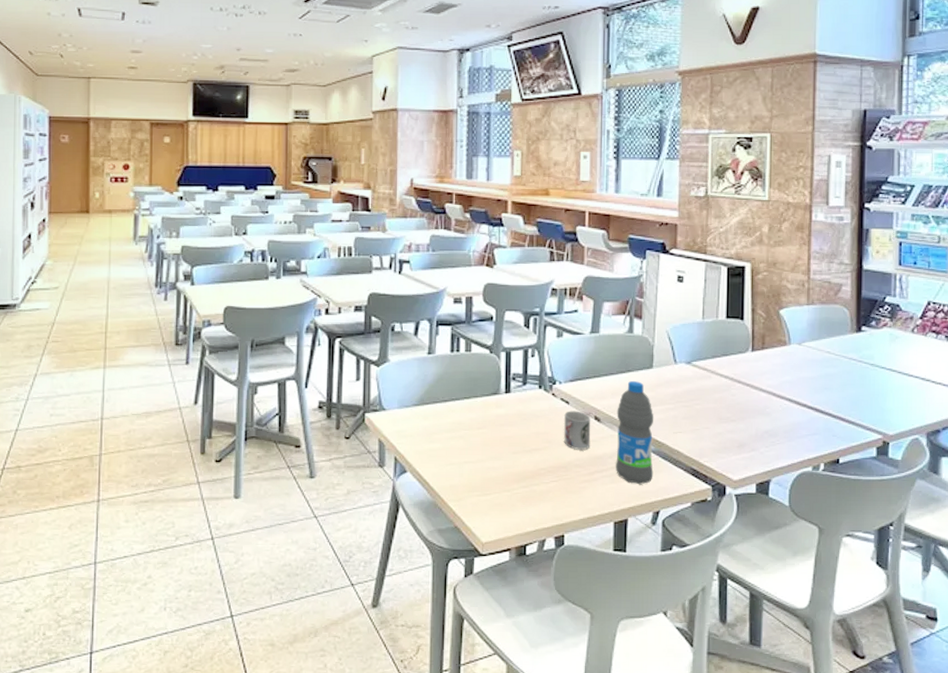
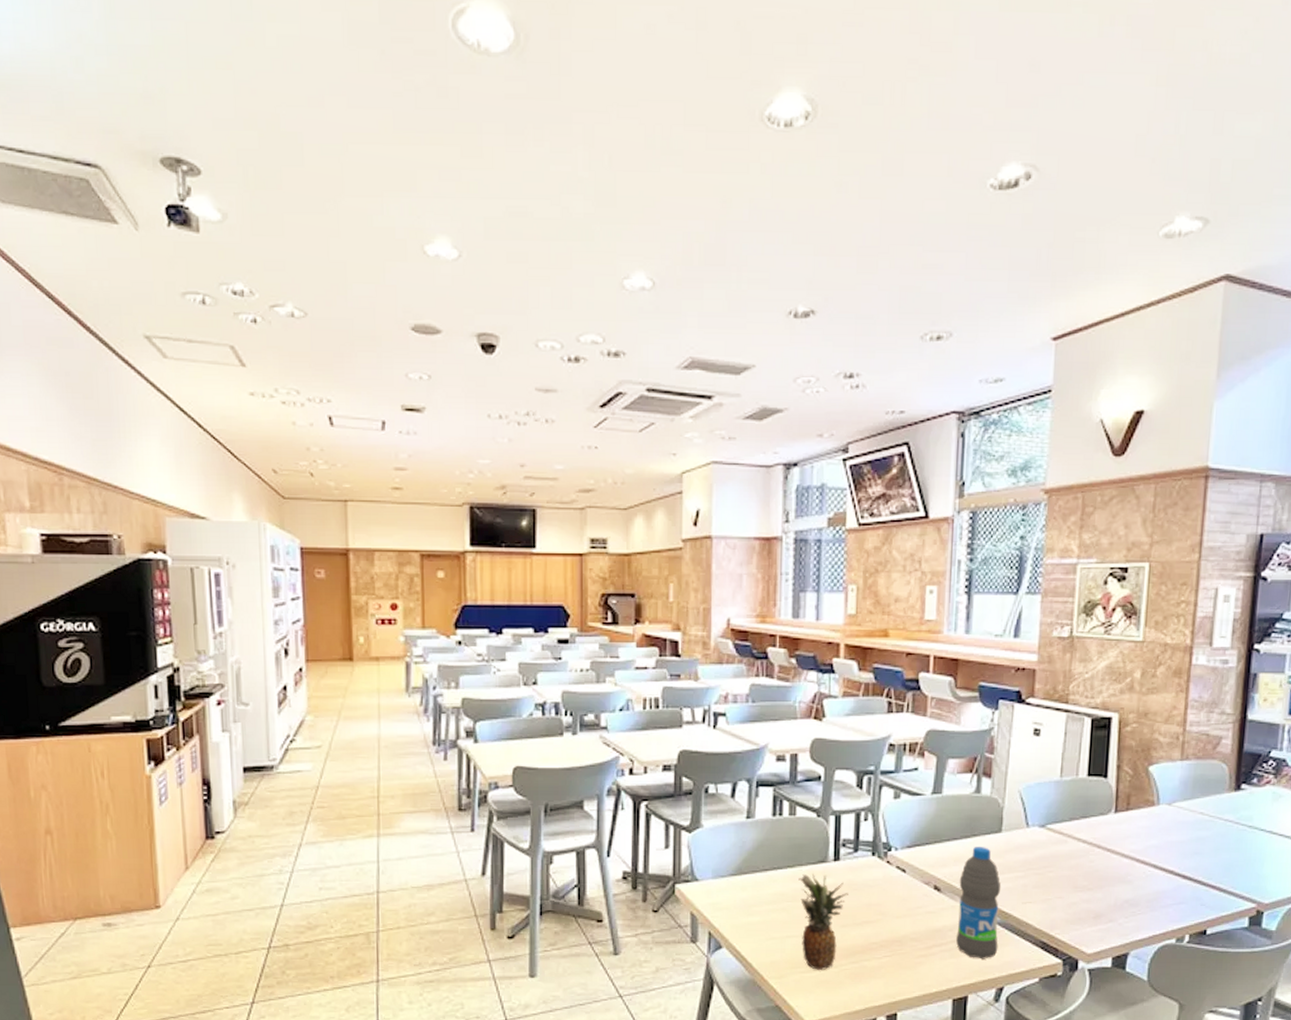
fruit: none [474,404,519,494] -> present [798,873,848,970]
cup: present [564,411,591,450] -> none [899,880,930,922]

